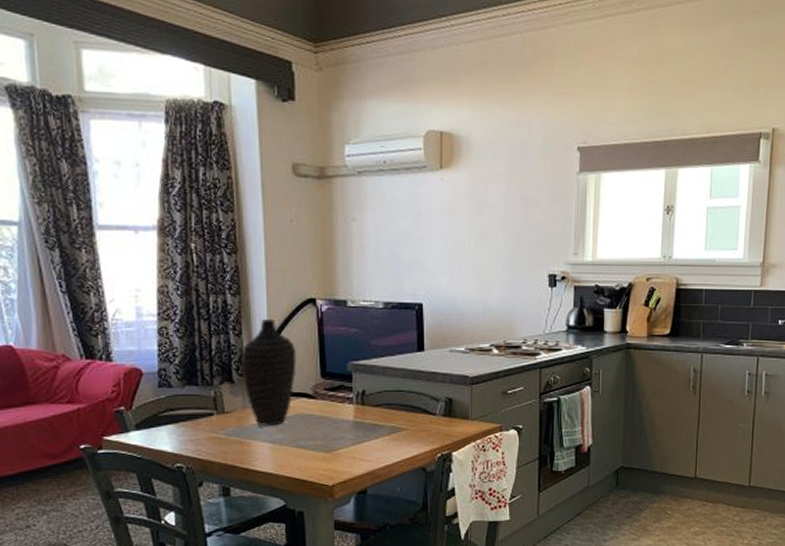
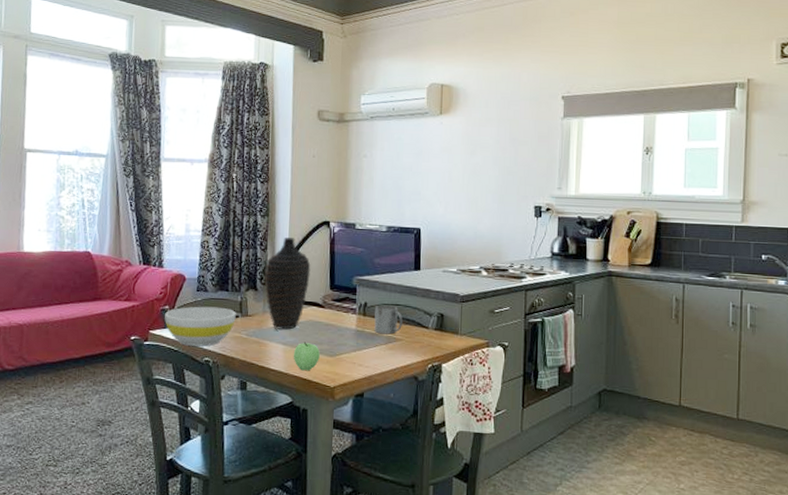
bowl: none [121,404,210,451] -> present [165,306,236,347]
apple: none [282,438,314,471] -> present [293,342,320,371]
mug: none [375,392,406,424] -> present [374,305,403,335]

